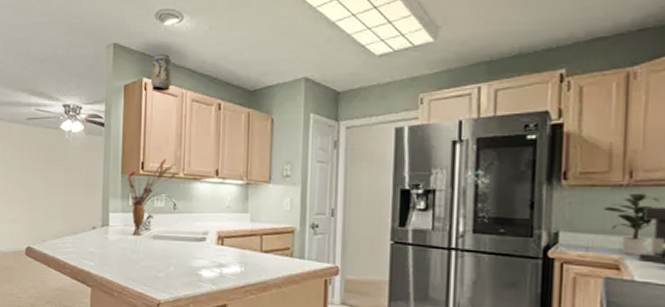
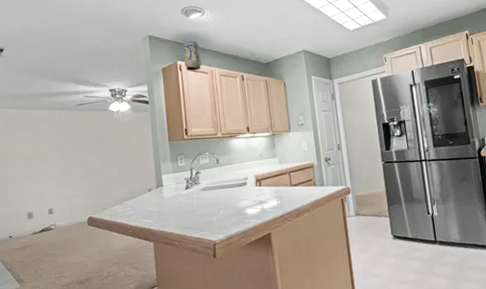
bouquet: present [126,159,177,235] -> none [173,124,216,190]

